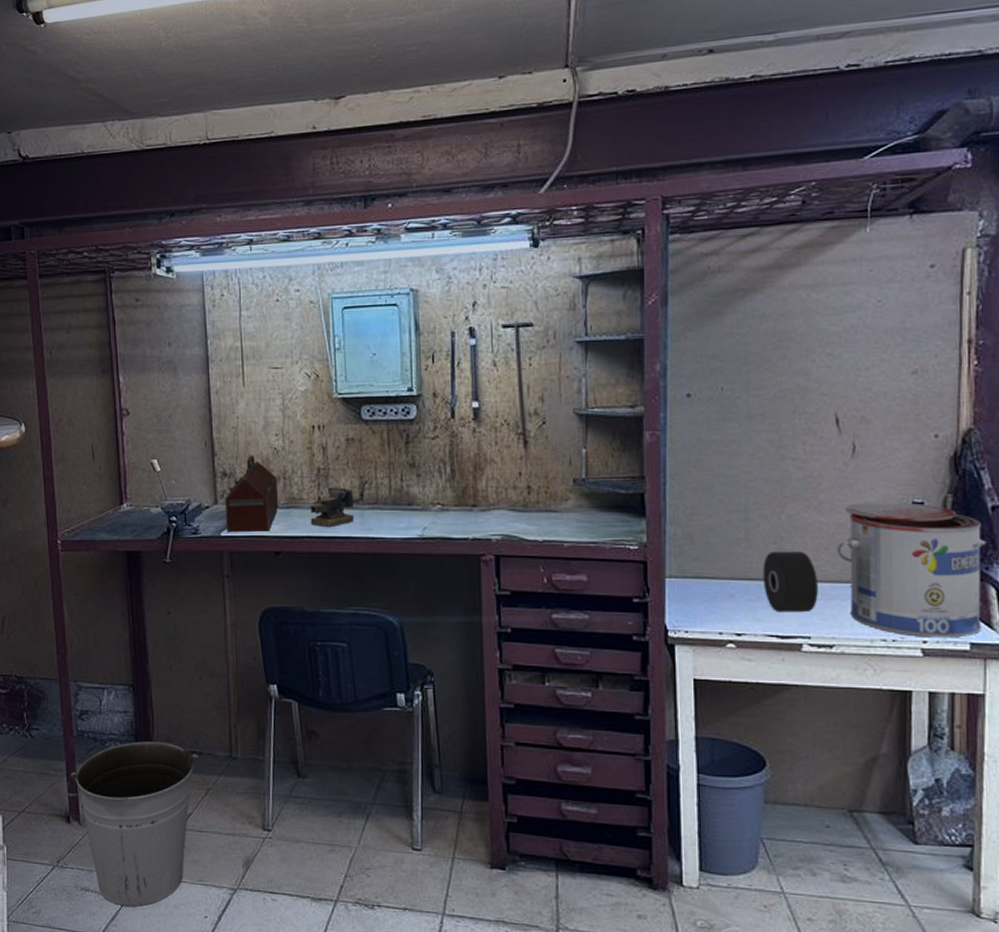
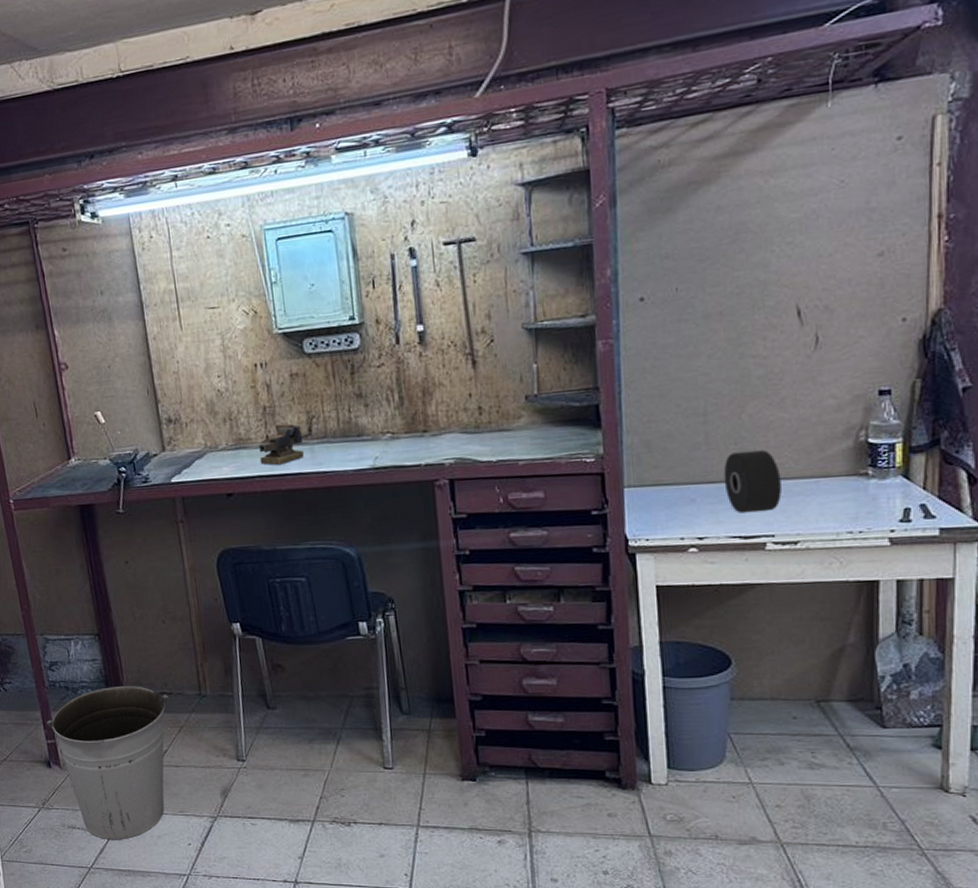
toolbox: present [224,455,279,533] -> none [172,398,228,479]
paint can: present [837,501,987,638] -> none [800,390,957,527]

